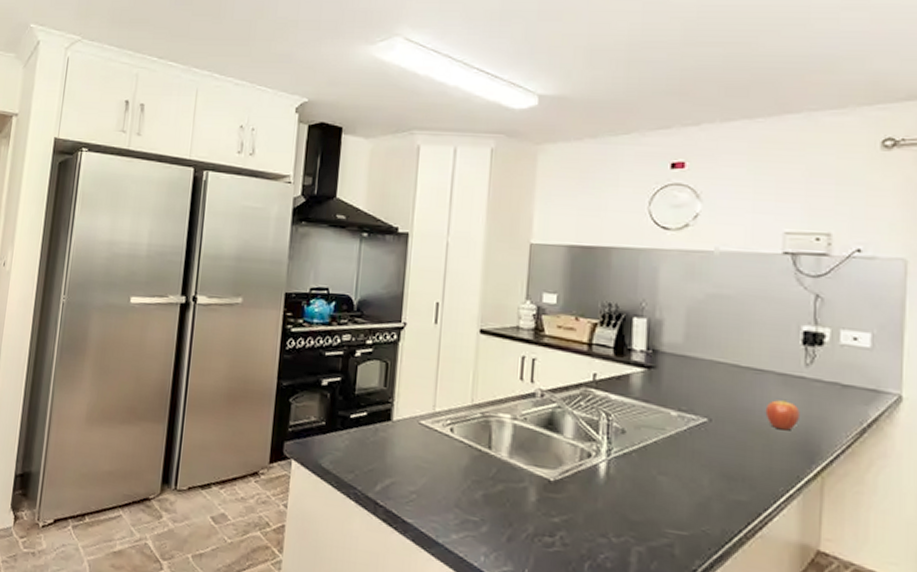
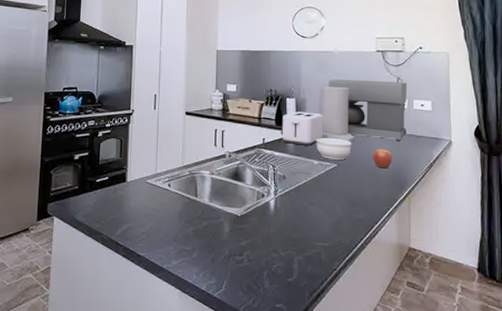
toaster: none [621,337,690,389] -> present [281,111,323,146]
bowl: none [675,377,734,413] -> present [316,137,352,160]
paper towel: none [685,303,736,389] -> present [321,87,353,143]
coffee maker: none [701,293,832,392] -> present [328,79,407,142]

